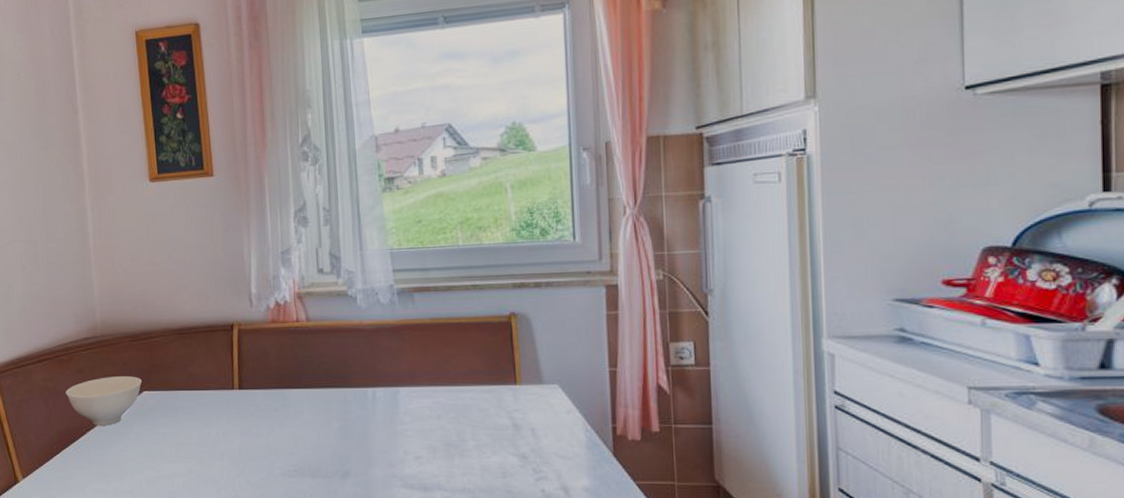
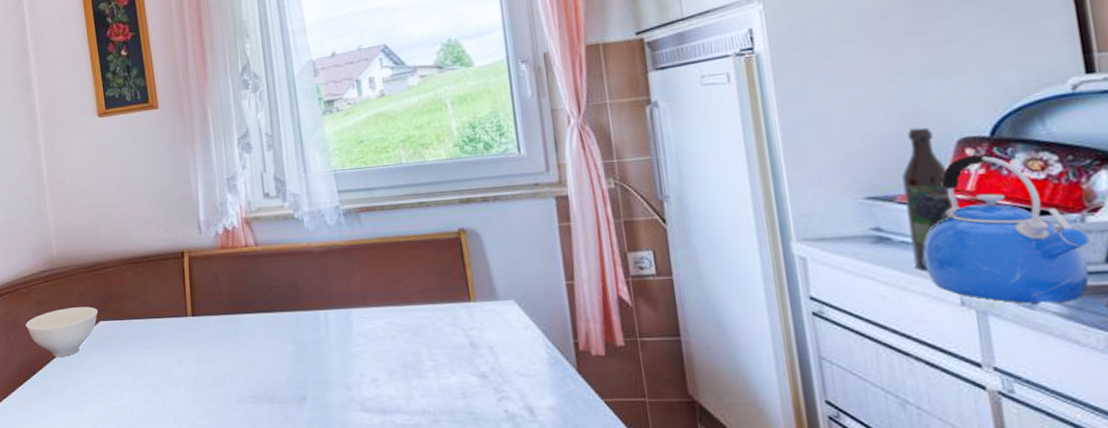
wine bottle: none [929,235,971,370] -> present [902,127,952,270]
kettle: none [940,263,1087,405] -> present [922,154,1090,304]

